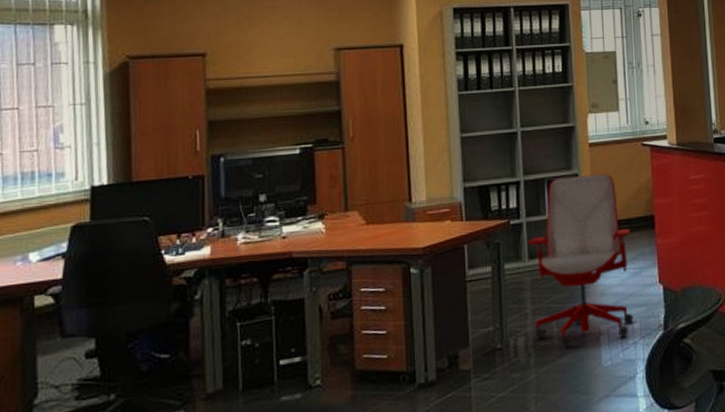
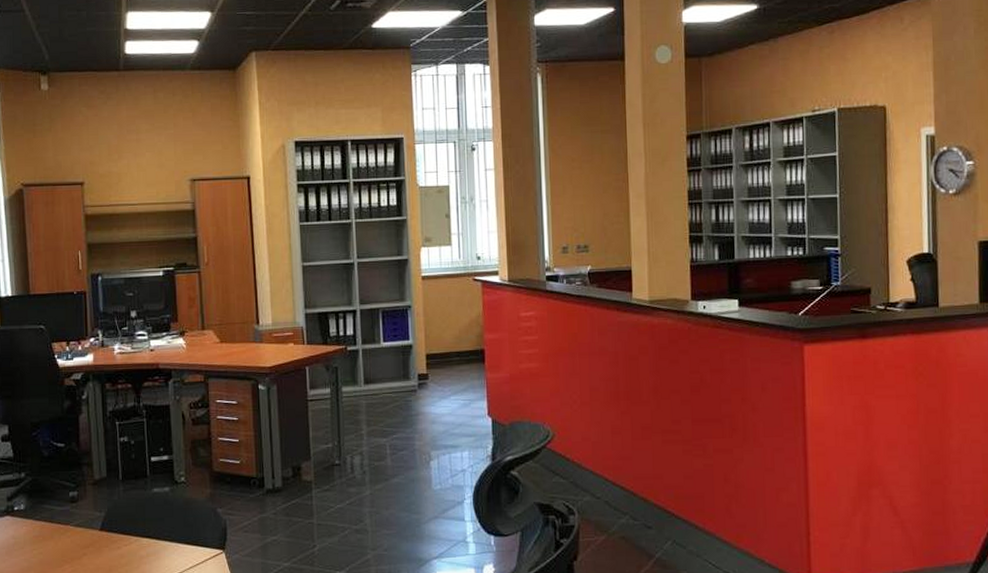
office chair: present [528,174,634,348] -> none [363,307,462,469]

